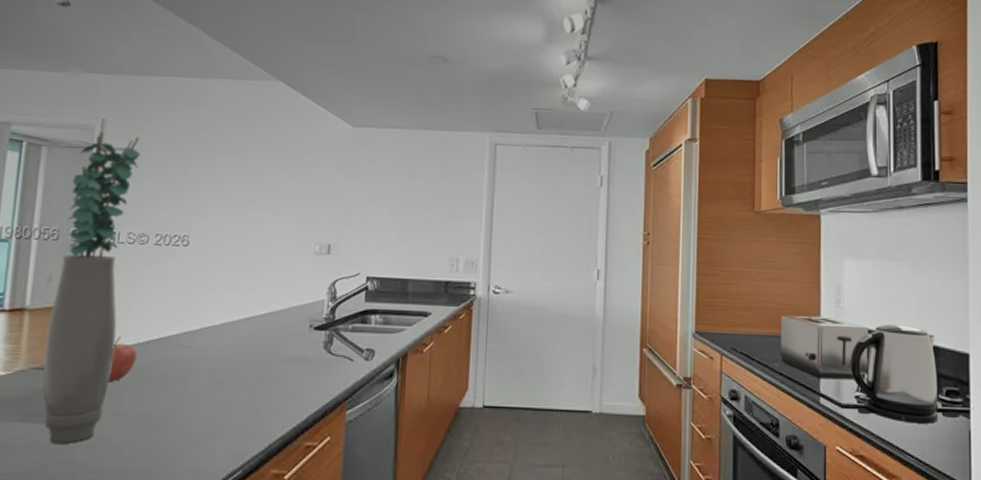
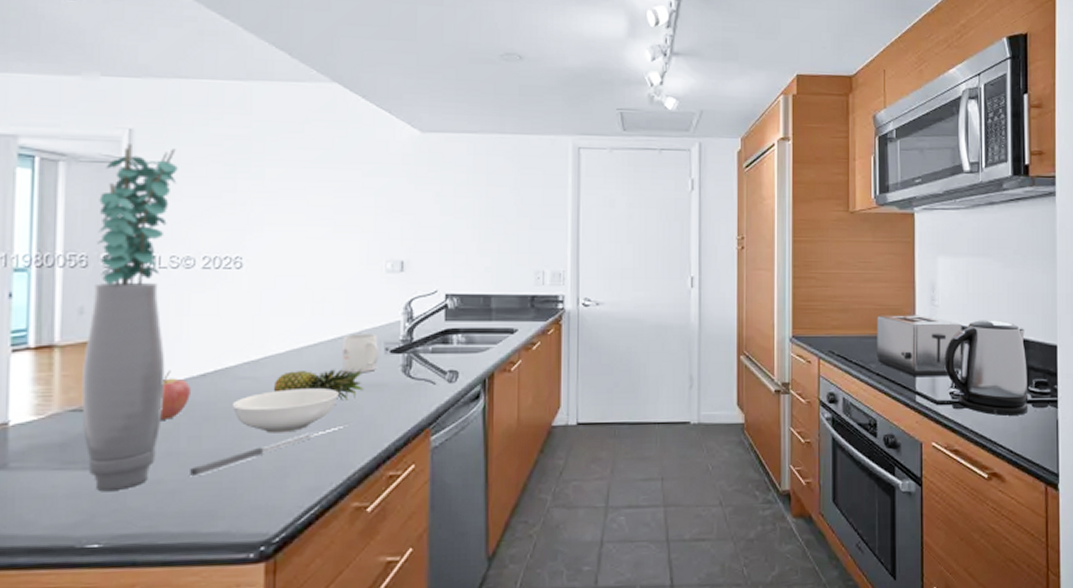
kitchen knife: none [130,392,274,436] -> present [190,422,350,477]
bowl: none [171,359,266,400] -> present [232,388,339,433]
fruit: none [208,342,289,373] -> present [273,369,364,401]
mug: none [270,310,305,348] -> present [341,333,380,374]

